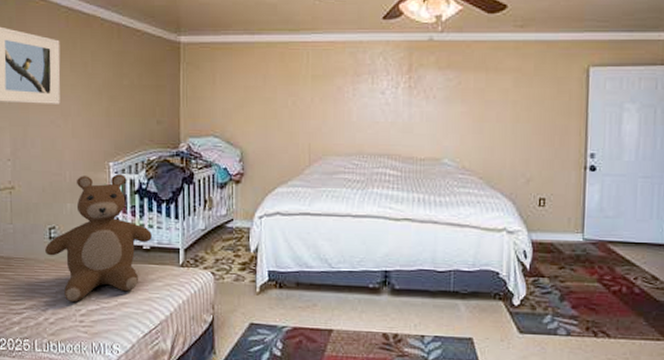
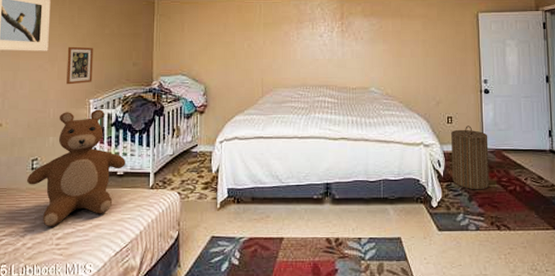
picture frame: none [81,99,111,144] -> present [66,46,93,85]
laundry hamper: none [541,210,591,289] -> present [451,126,490,190]

